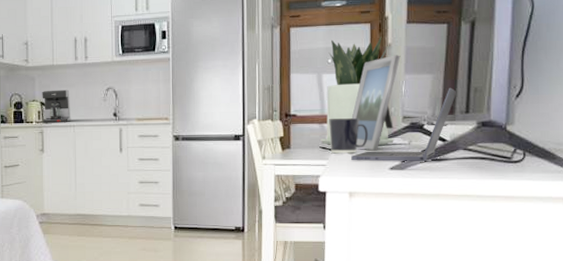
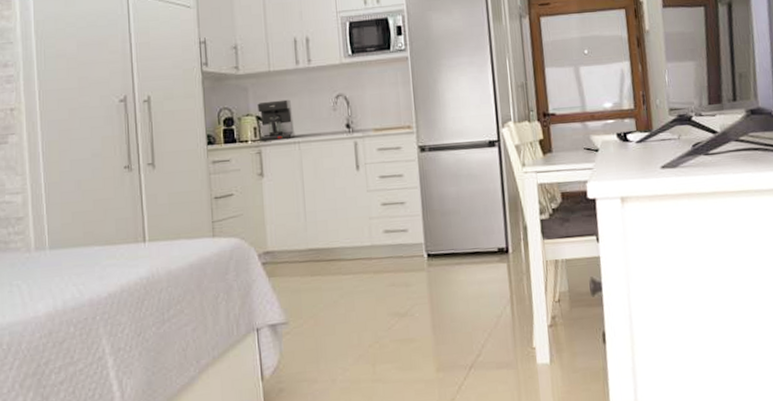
planter: present [320,37,395,146] -> none [584,23,664,147]
mug: present [329,118,369,154] -> none [591,113,635,155]
picture frame: present [351,55,401,151] -> none [615,42,661,149]
laptop computer: present [351,87,457,162] -> none [619,74,722,162]

